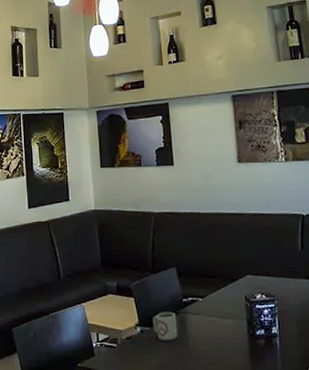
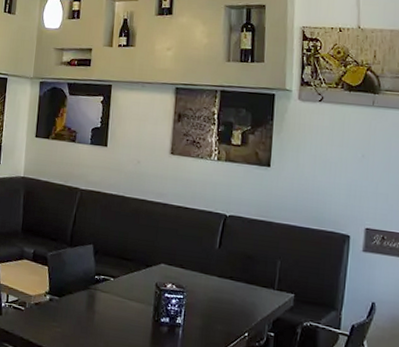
cup: present [152,311,178,340] -> none [62,285,86,313]

